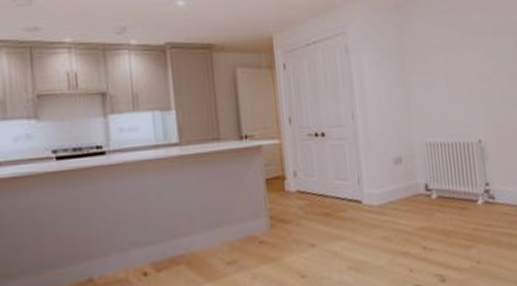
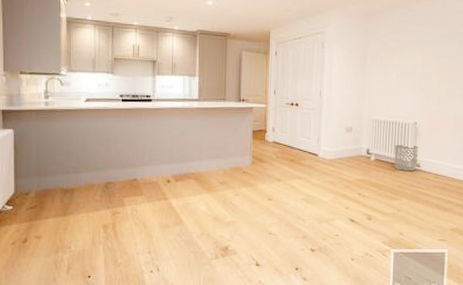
waste bin: none [459,171,491,207] -> present [394,144,418,171]

